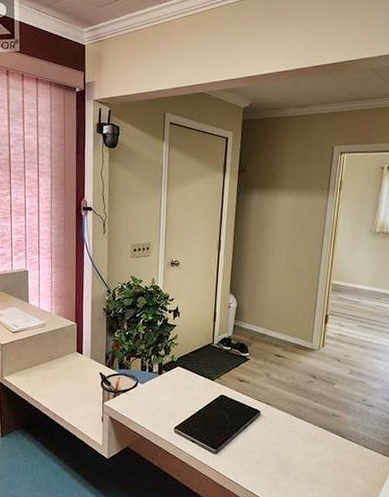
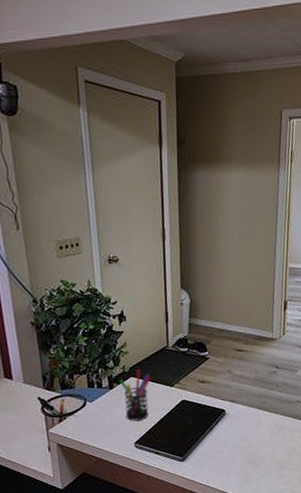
pen holder: none [167,360,195,407] -> present [118,369,151,421]

